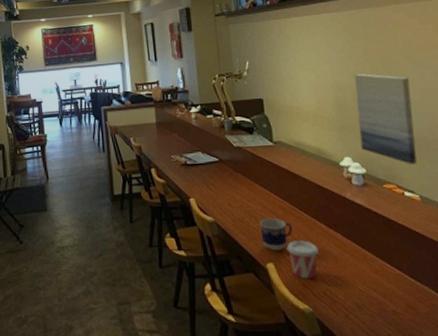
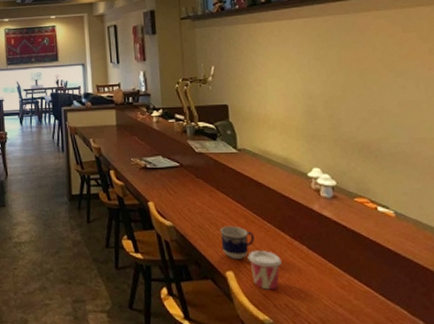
wall art: present [354,74,417,164] -> none [327,83,393,178]

